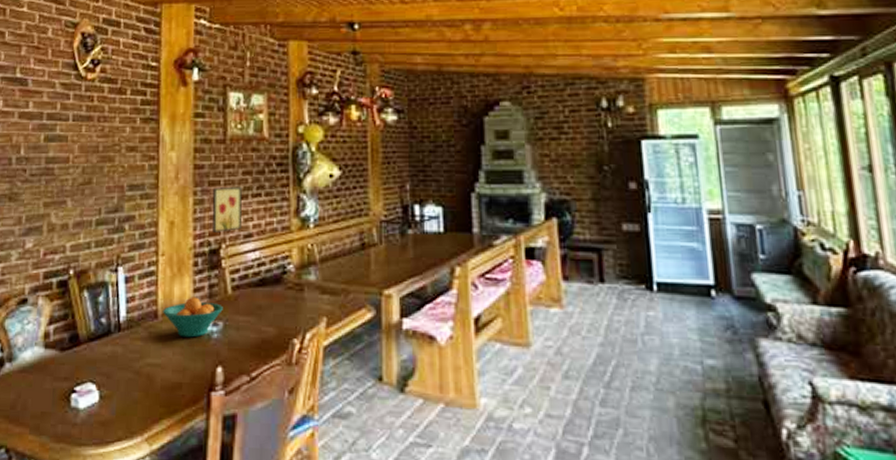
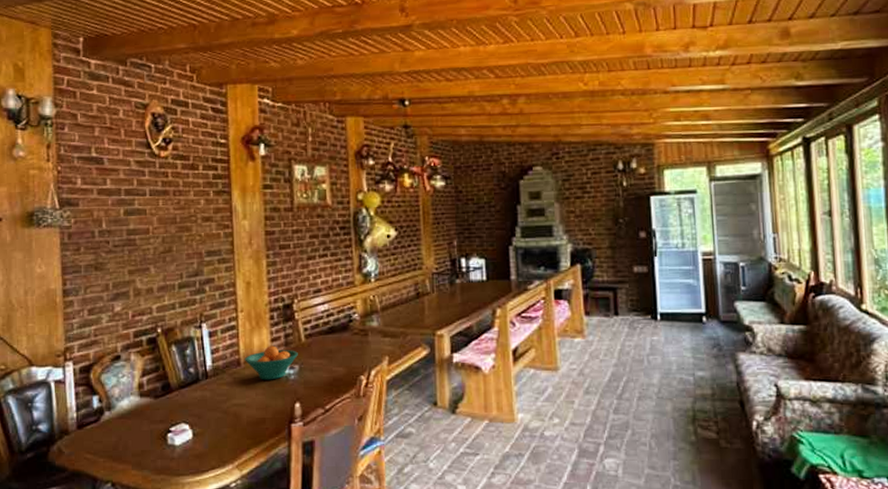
wall art: present [212,186,242,233] -> none [283,249,311,290]

